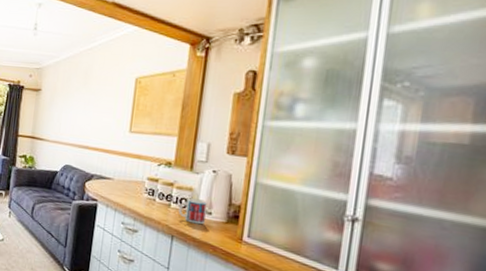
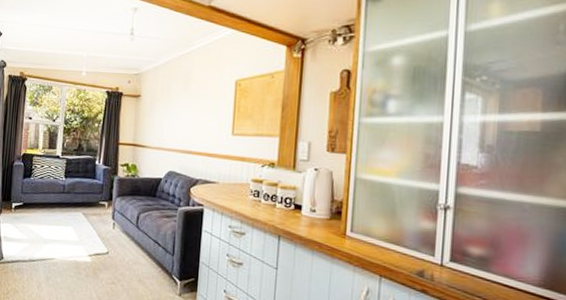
mug: present [178,198,207,225] -> none [283,197,311,223]

